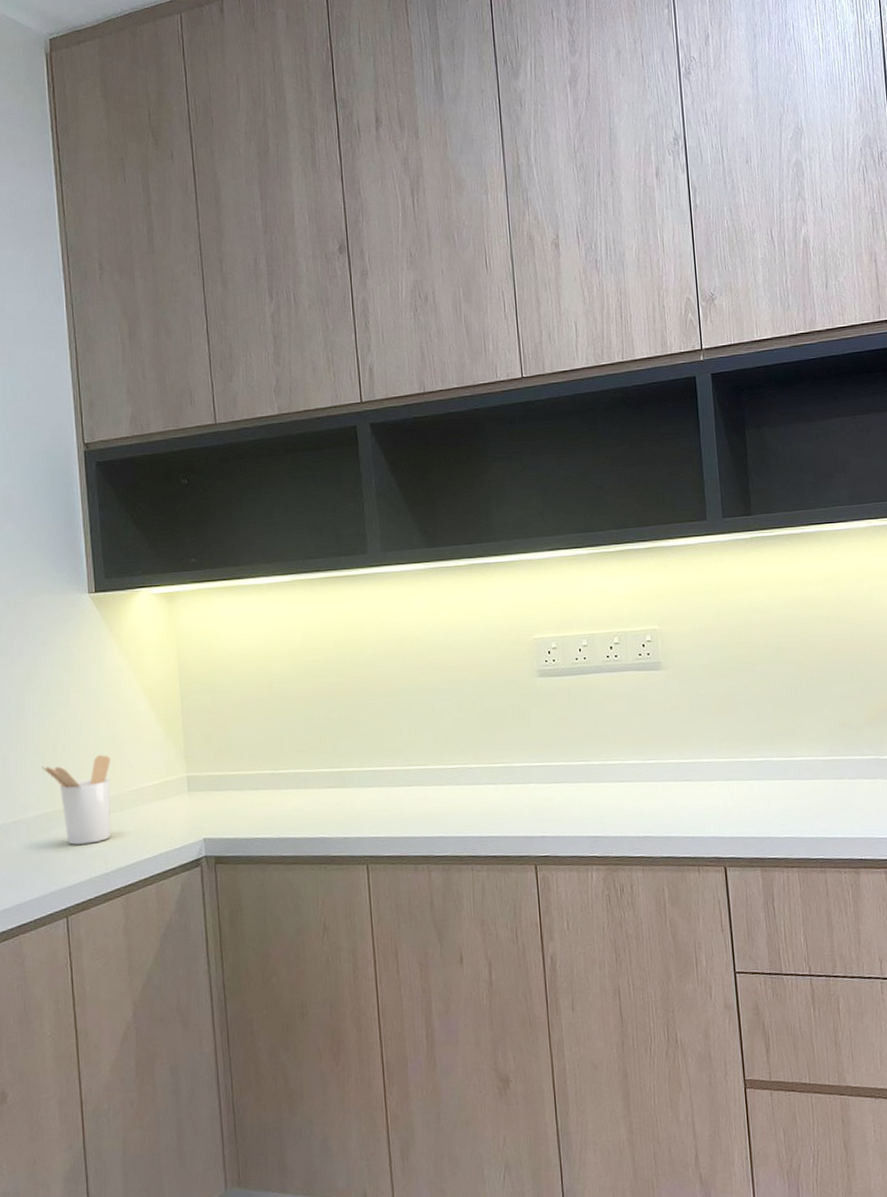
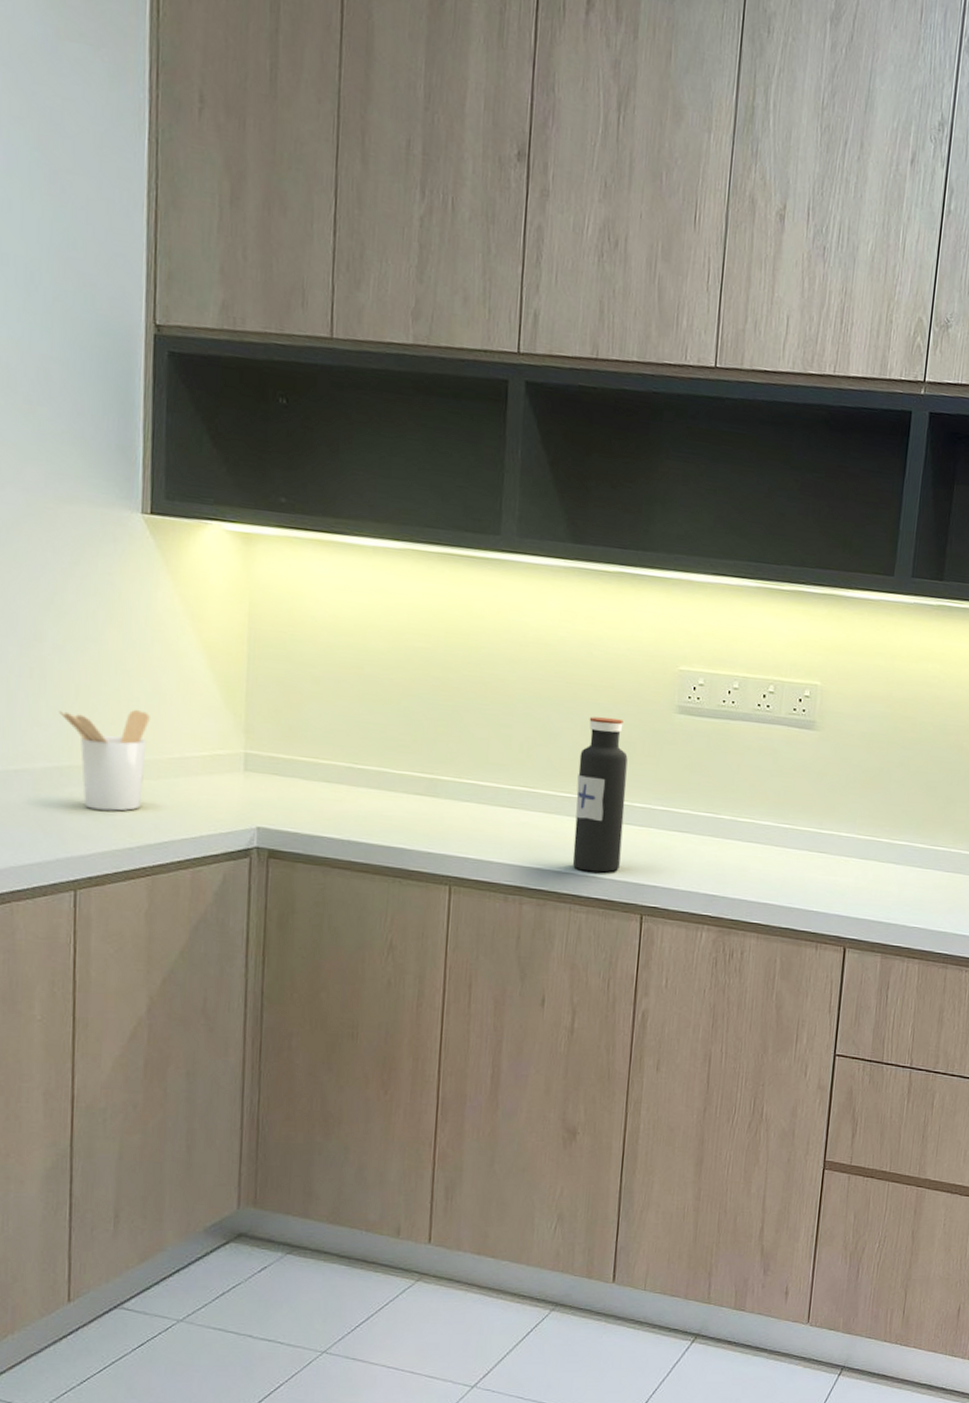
water bottle: none [460,691,510,833] -> present [572,716,628,873]

